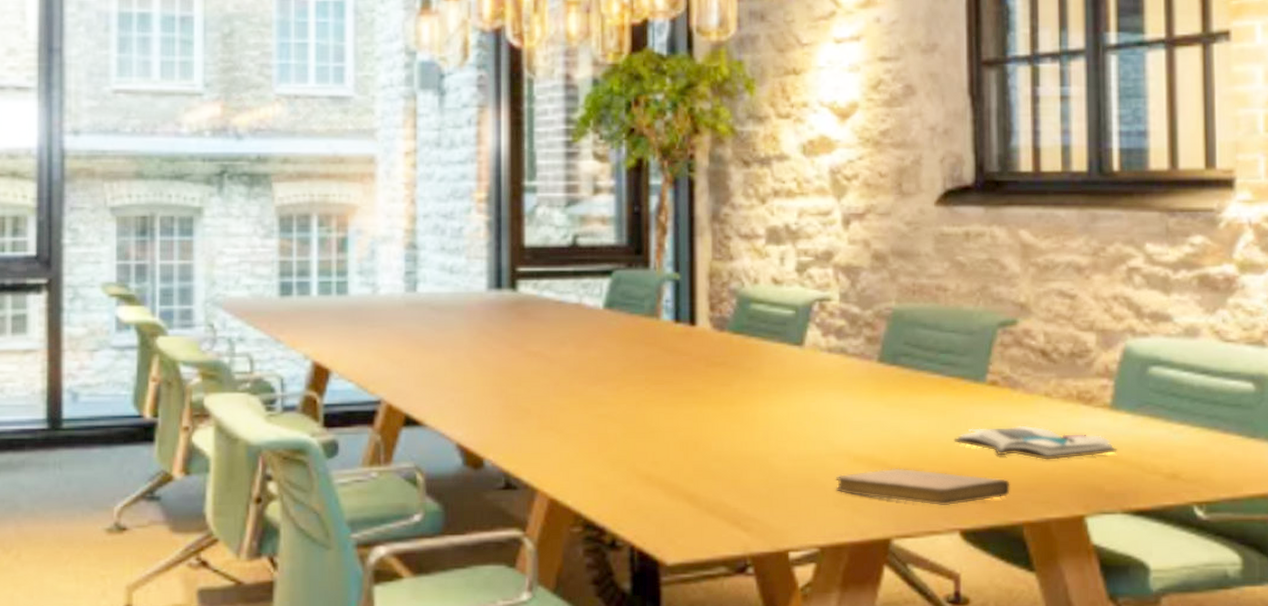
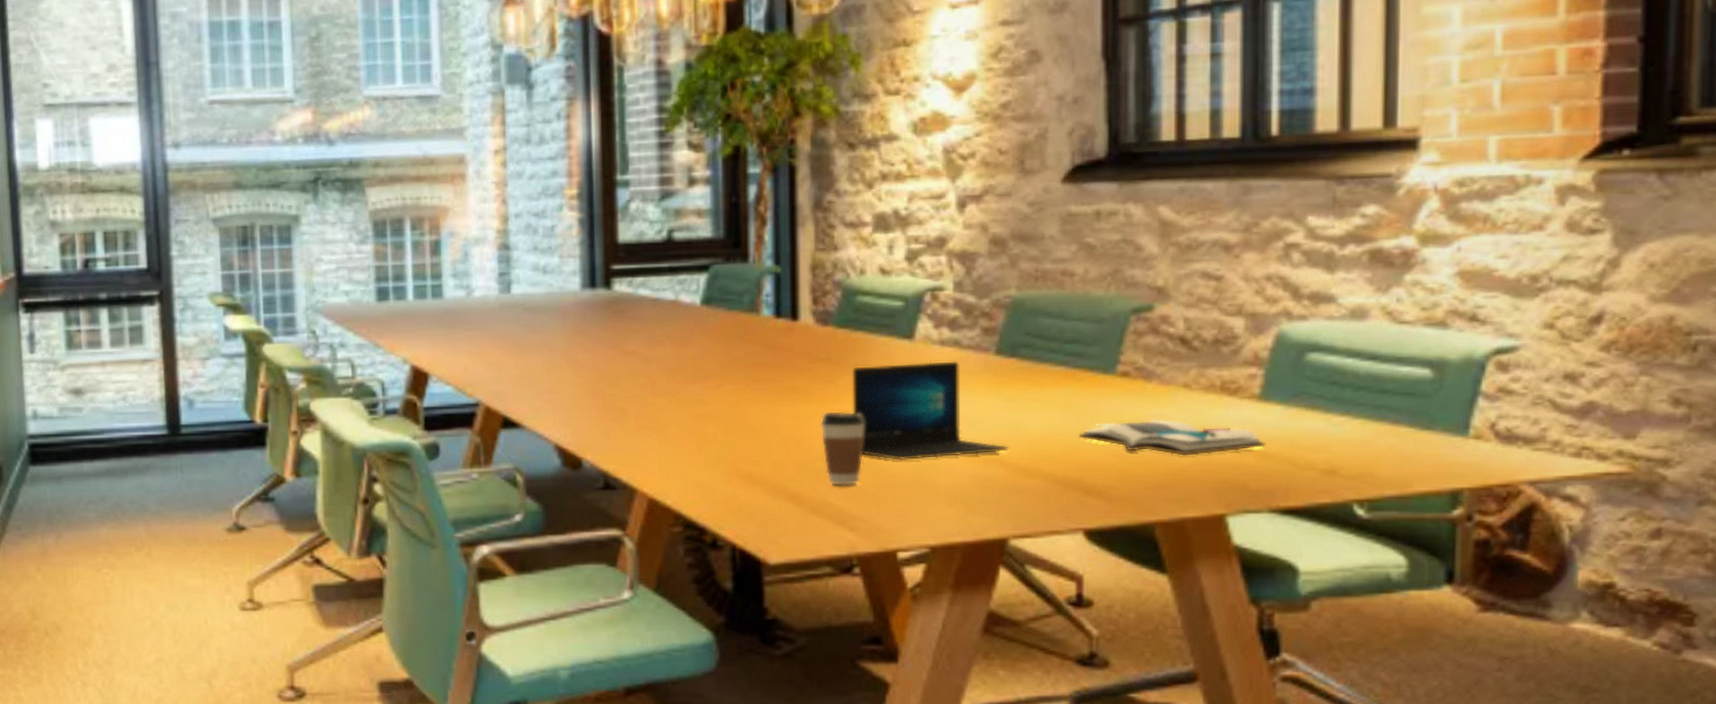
coffee cup: none [716,414,759,487] -> present [820,411,865,486]
laptop: none [747,368,891,462] -> present [852,361,1008,460]
notebook: present [836,468,1010,506] -> none [948,465,1141,505]

